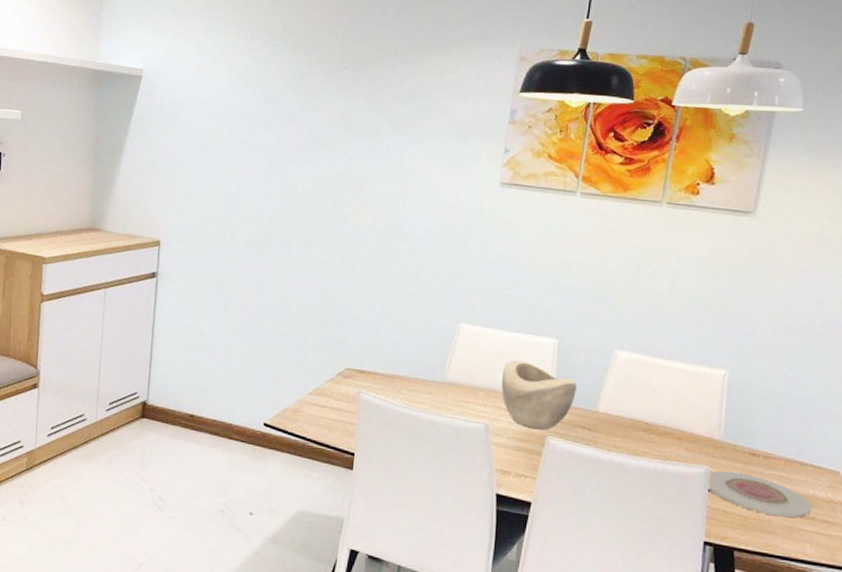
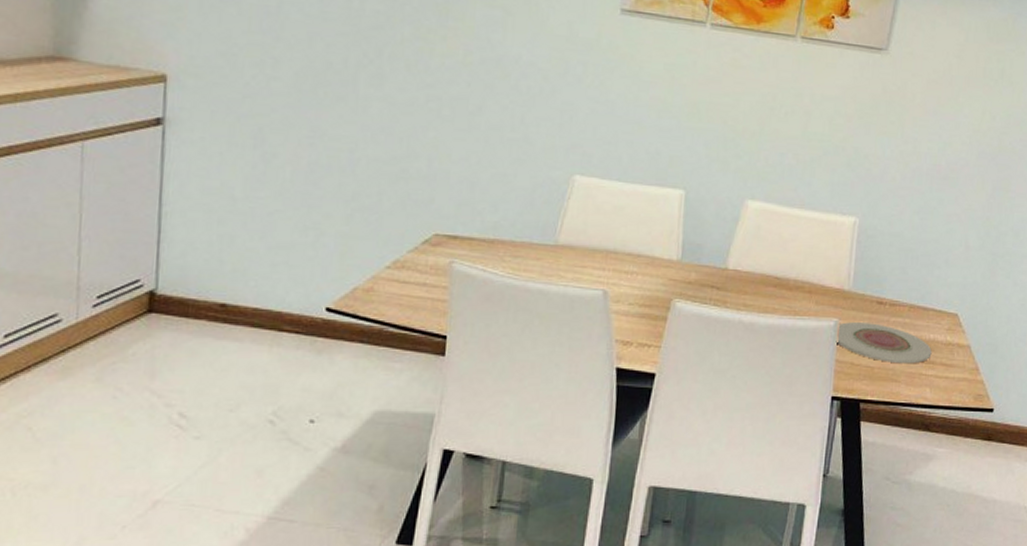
decorative bowl: present [501,360,577,430] -> none [621,216,705,293]

